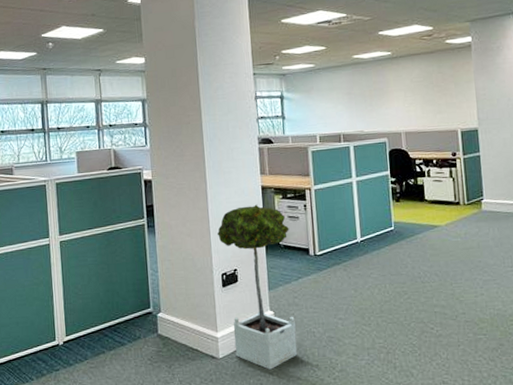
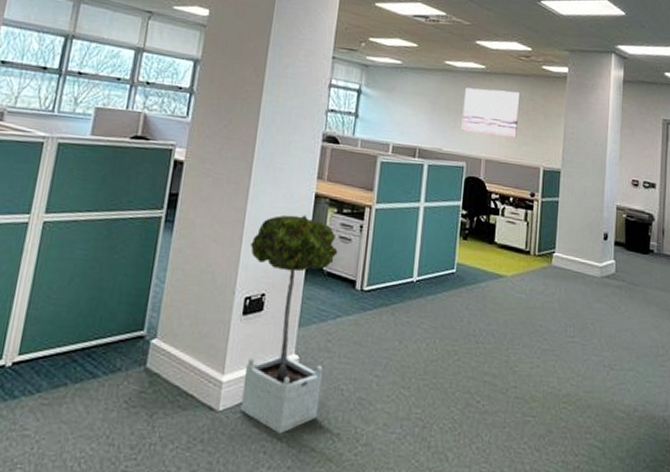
wall art: none [376,69,431,112] -> present [461,87,521,138]

